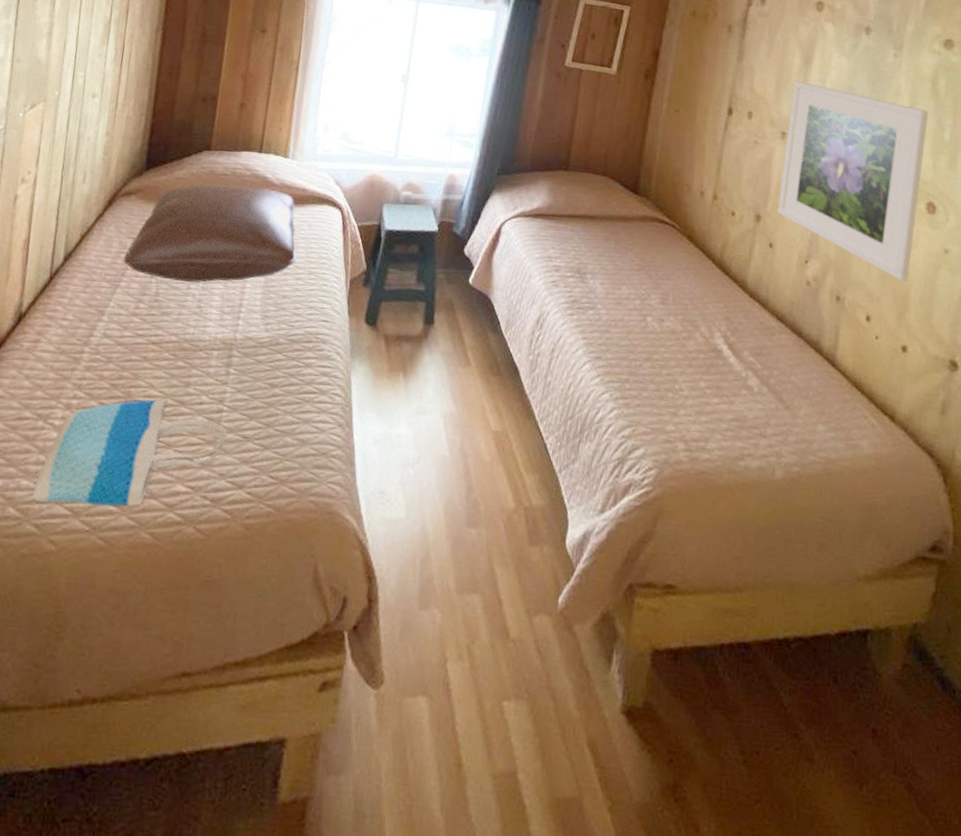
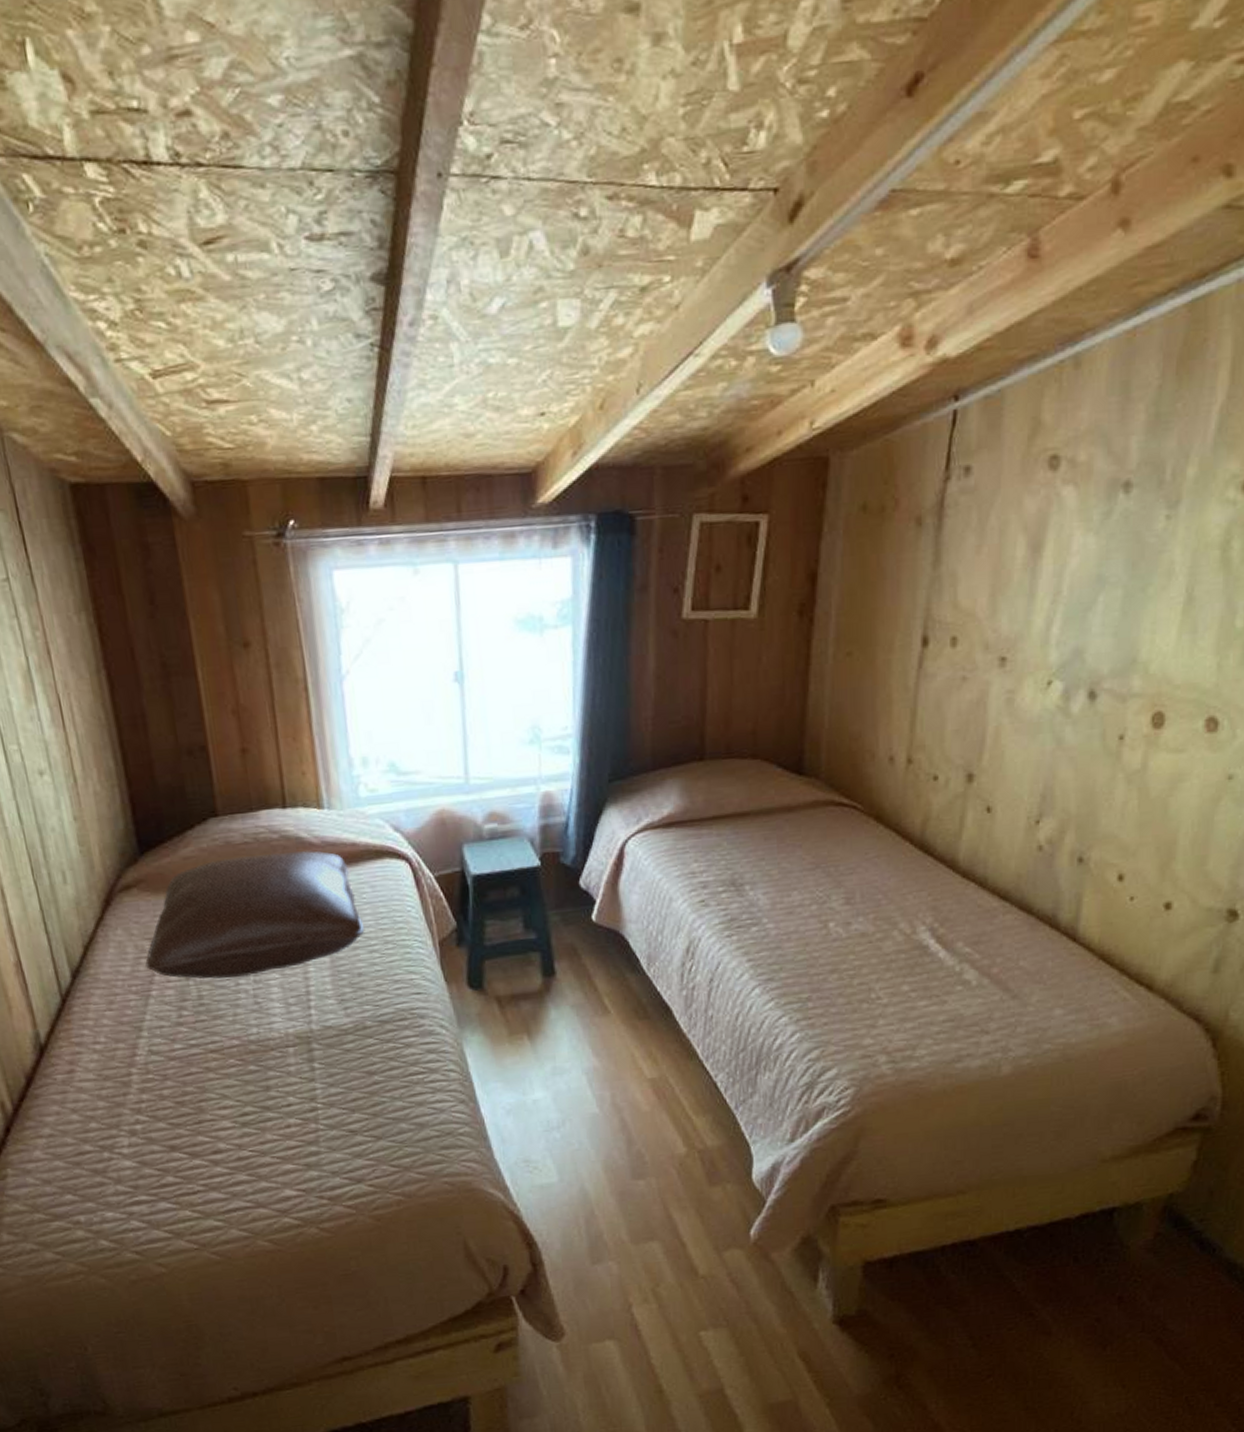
tote bag: present [33,399,227,506] -> none [122,1107,329,1230]
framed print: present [778,81,928,281] -> none [997,580,1214,825]

